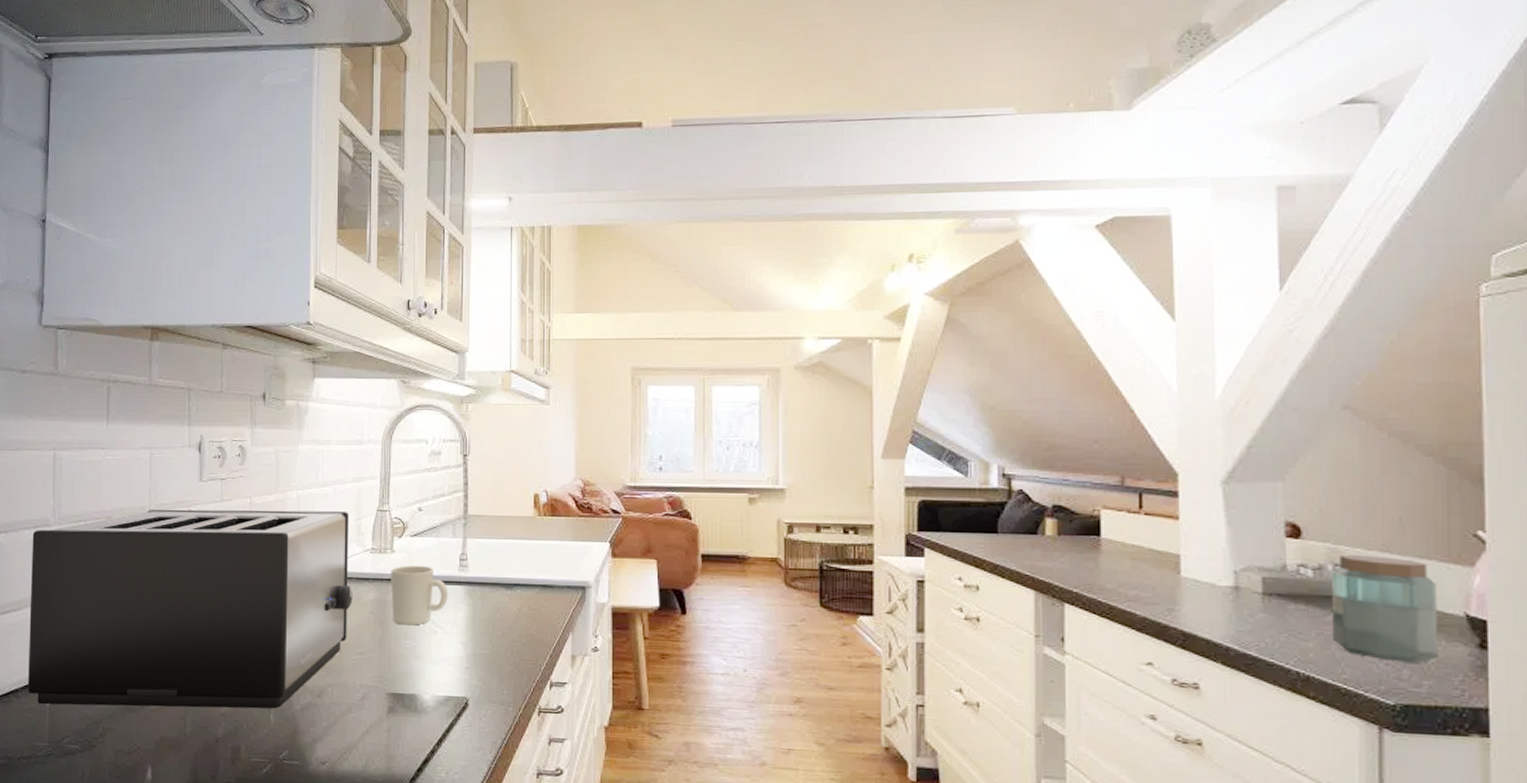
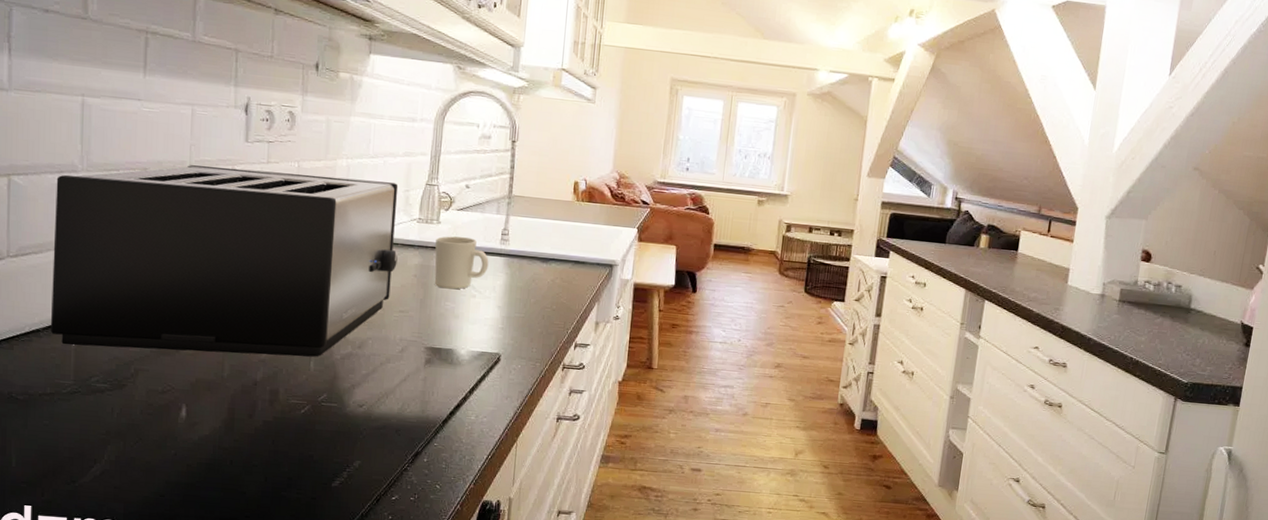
peanut butter: present [1332,555,1438,663] -> none [1158,276,1229,355]

